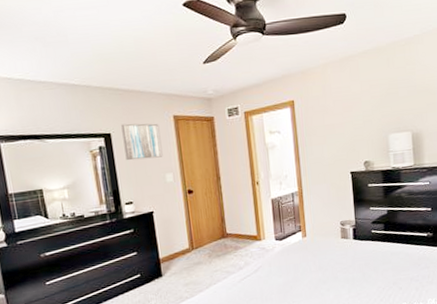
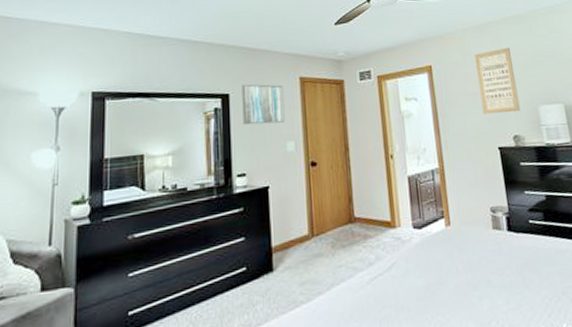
wall art: none [334,80,372,144] -> present [475,47,521,115]

